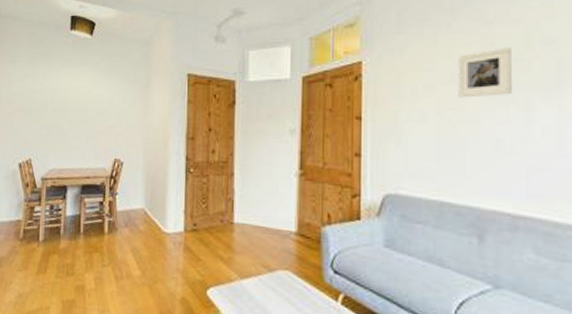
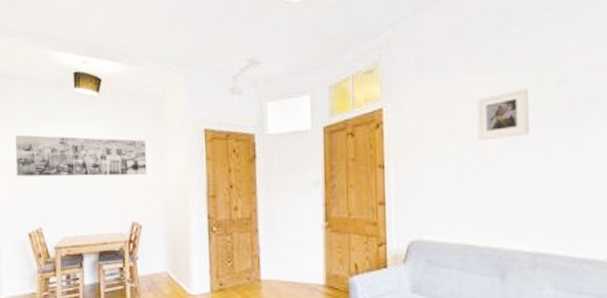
wall art: none [12,71,133,114] -> present [16,134,147,177]

